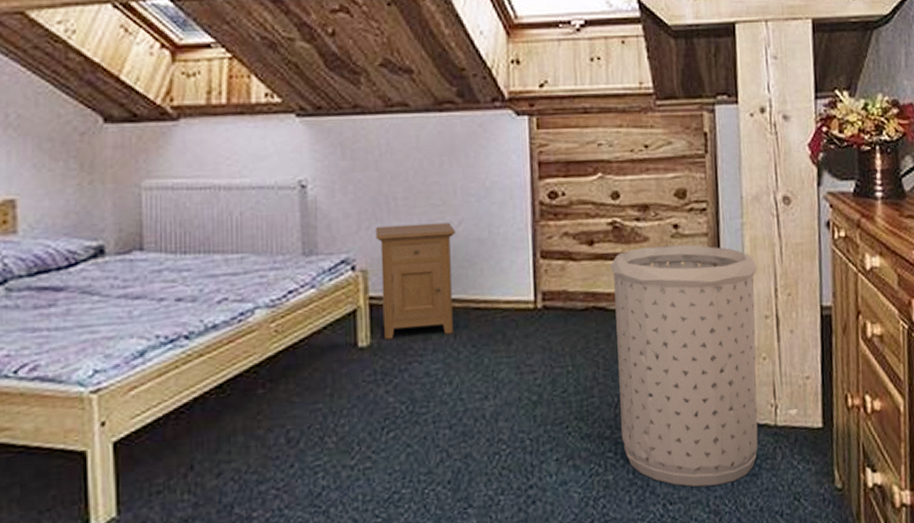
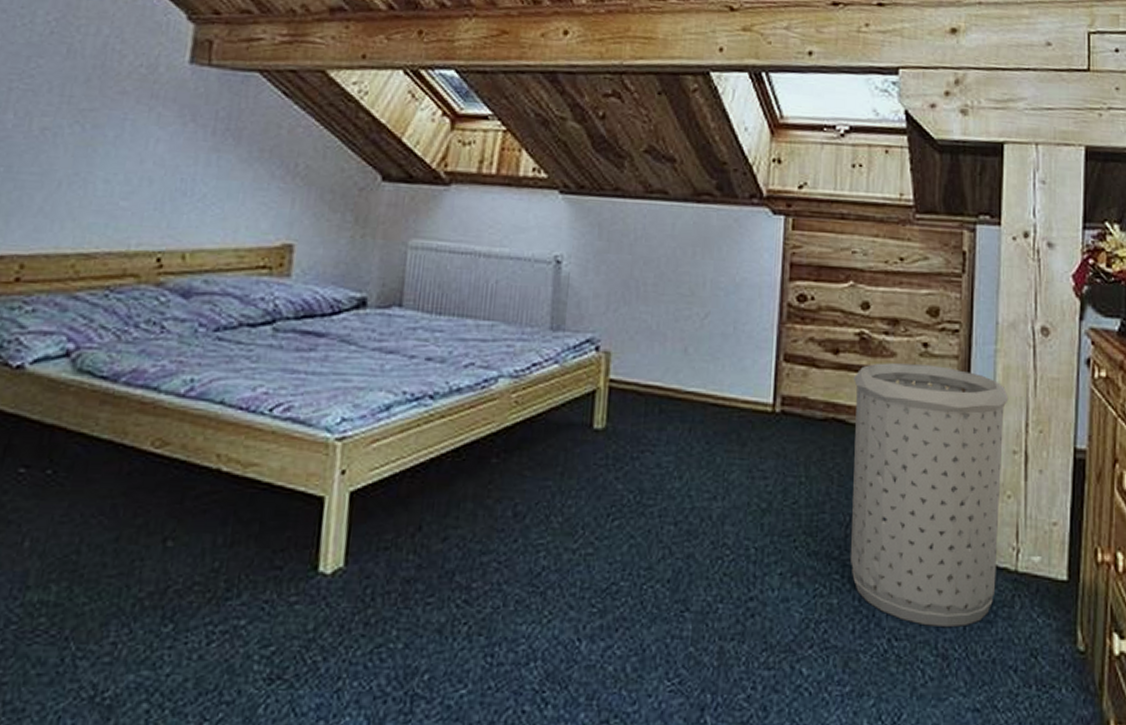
nightstand: present [375,222,456,340] -> none [619,309,701,428]

